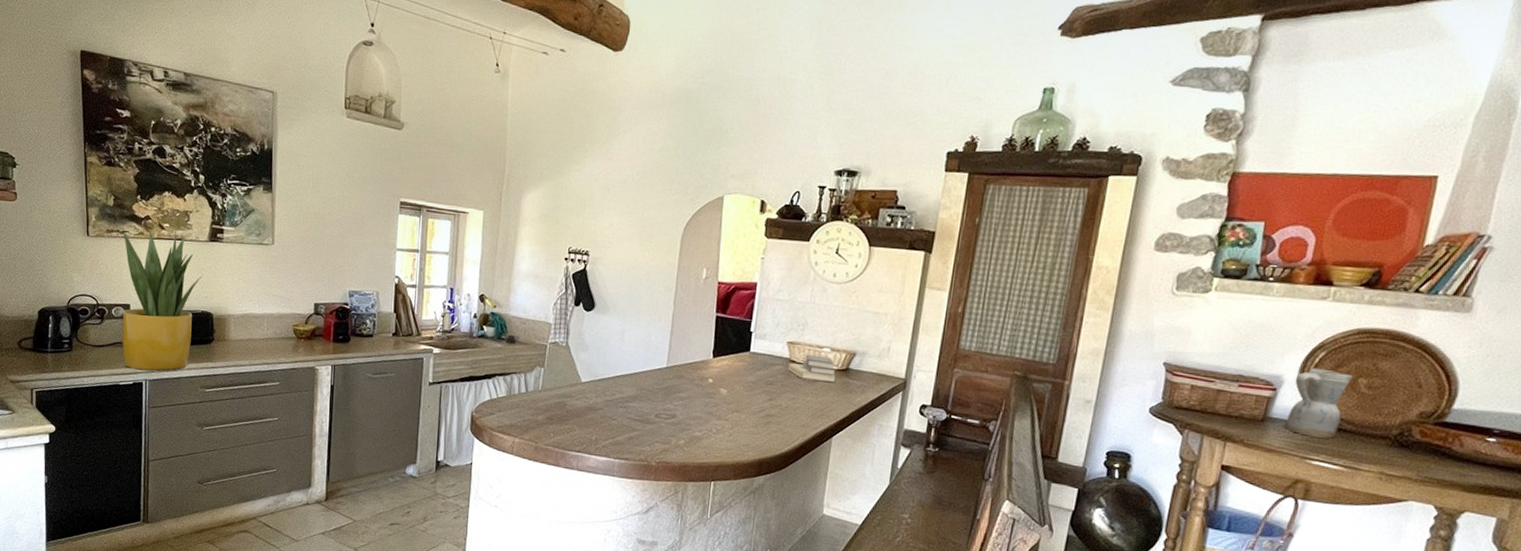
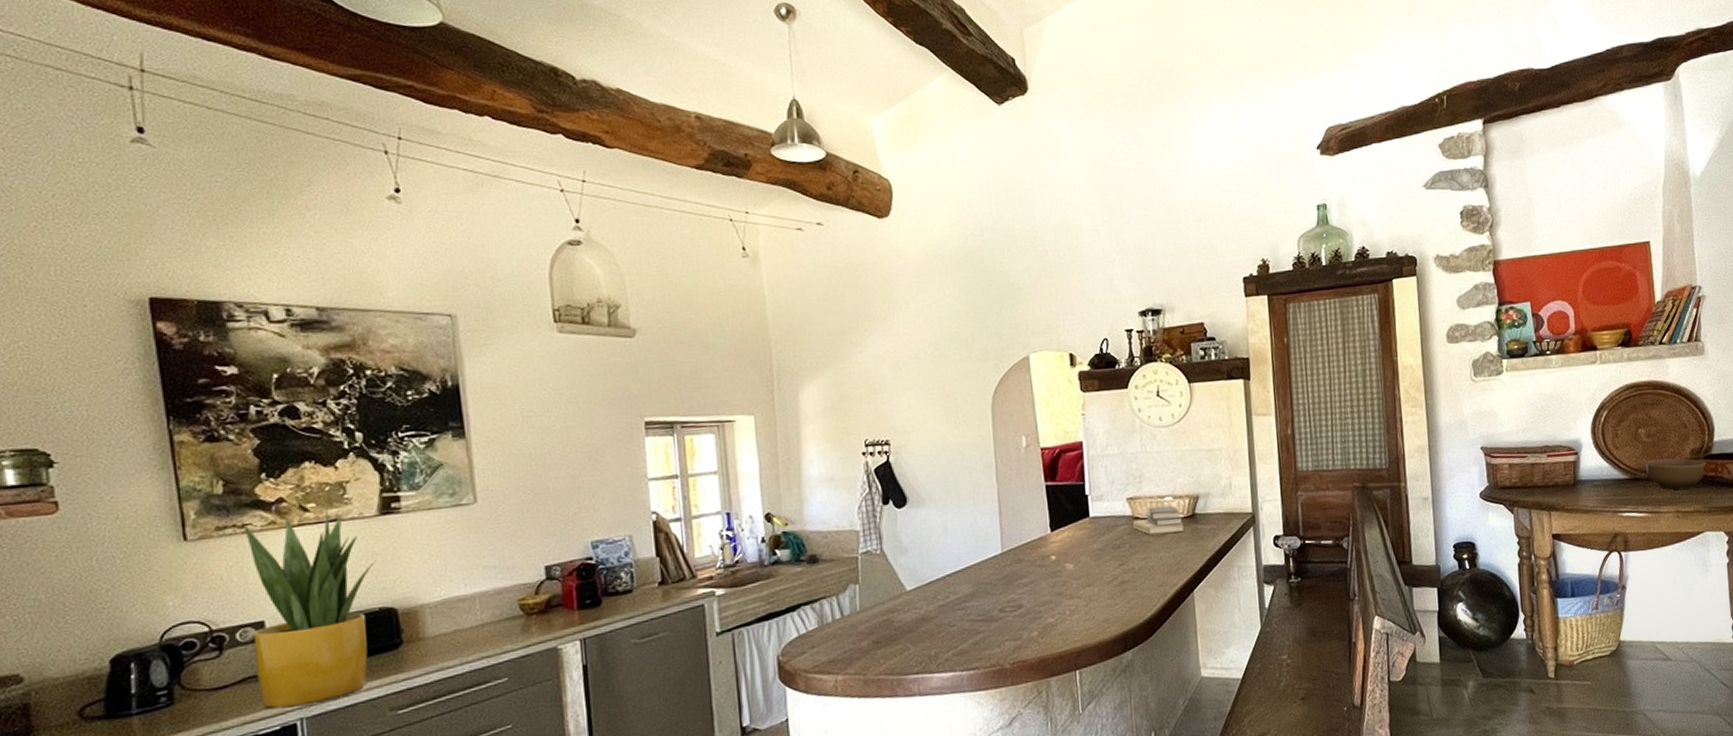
ceramic pitcher: present [1284,368,1353,439] -> none [1590,426,1635,491]
bowl: none [1354,413,1435,453] -> present [1644,458,1706,490]

